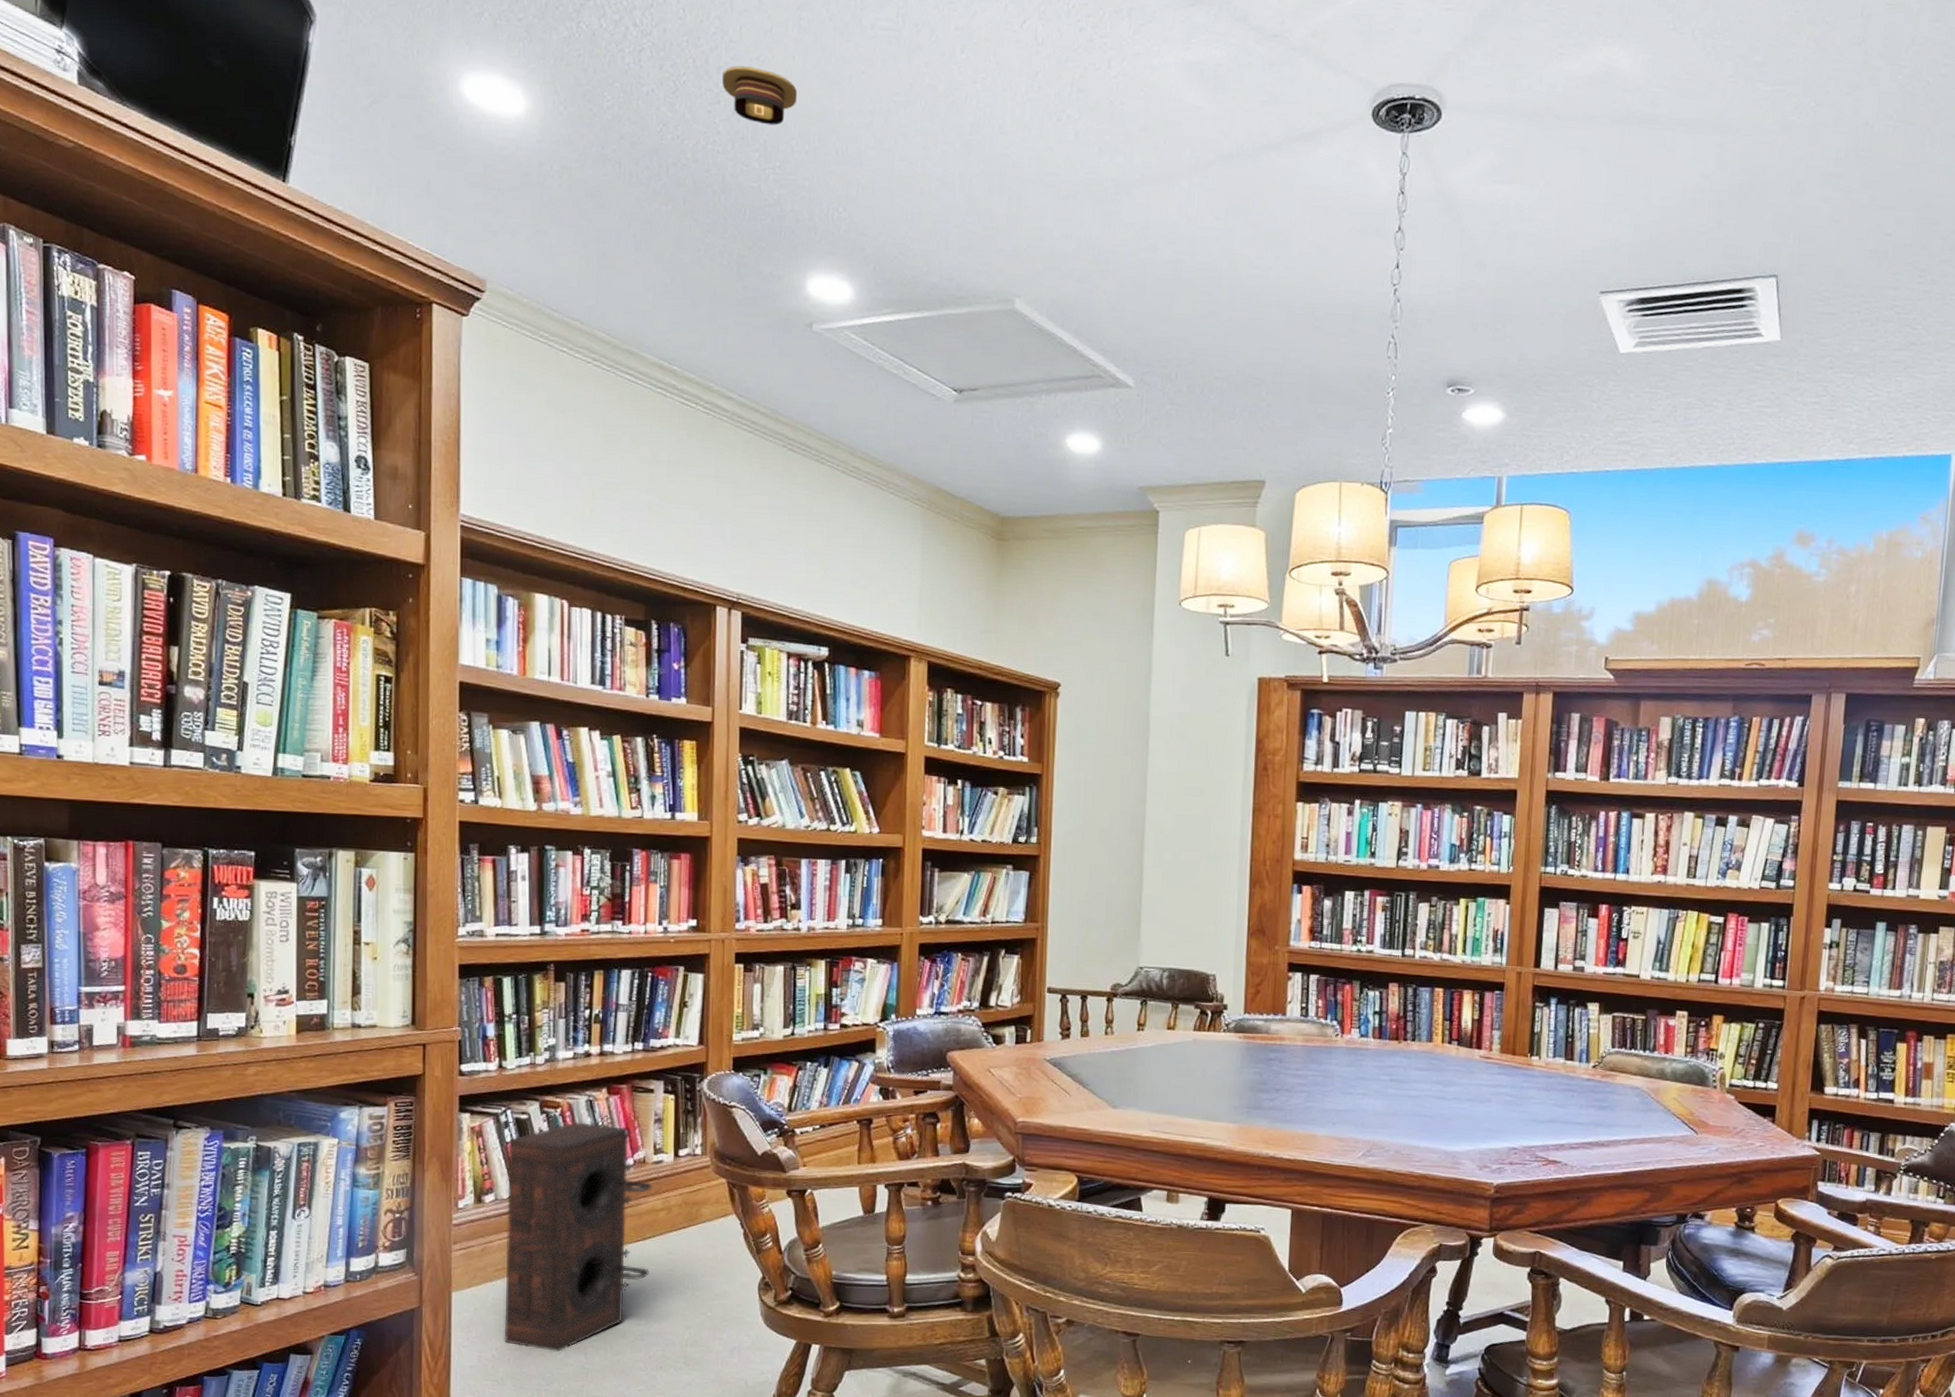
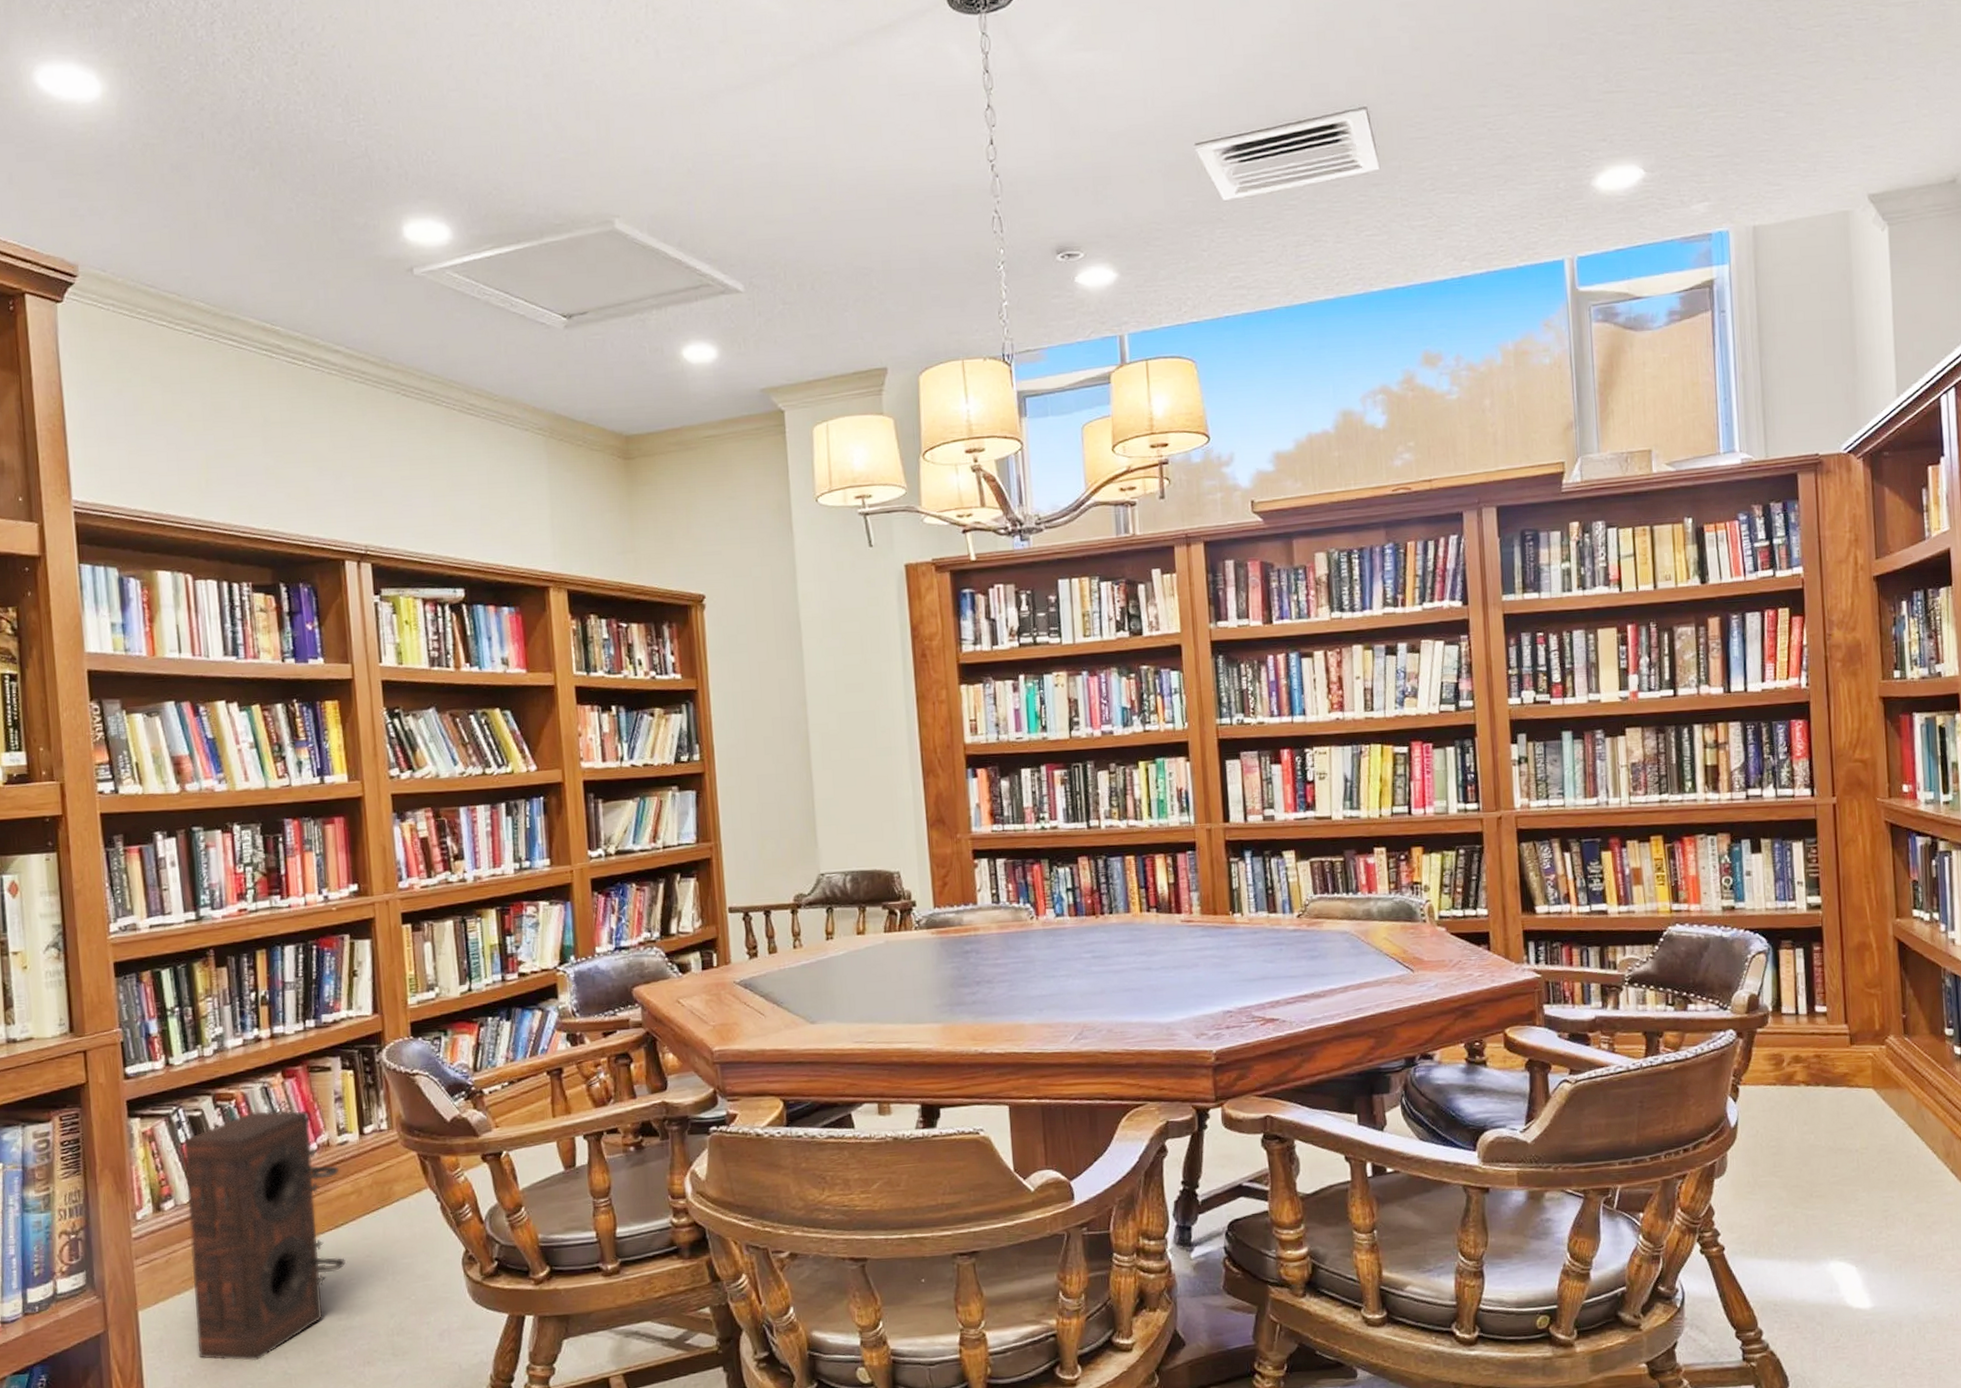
recessed light: present [722,66,798,126] -> none [297,25,375,80]

